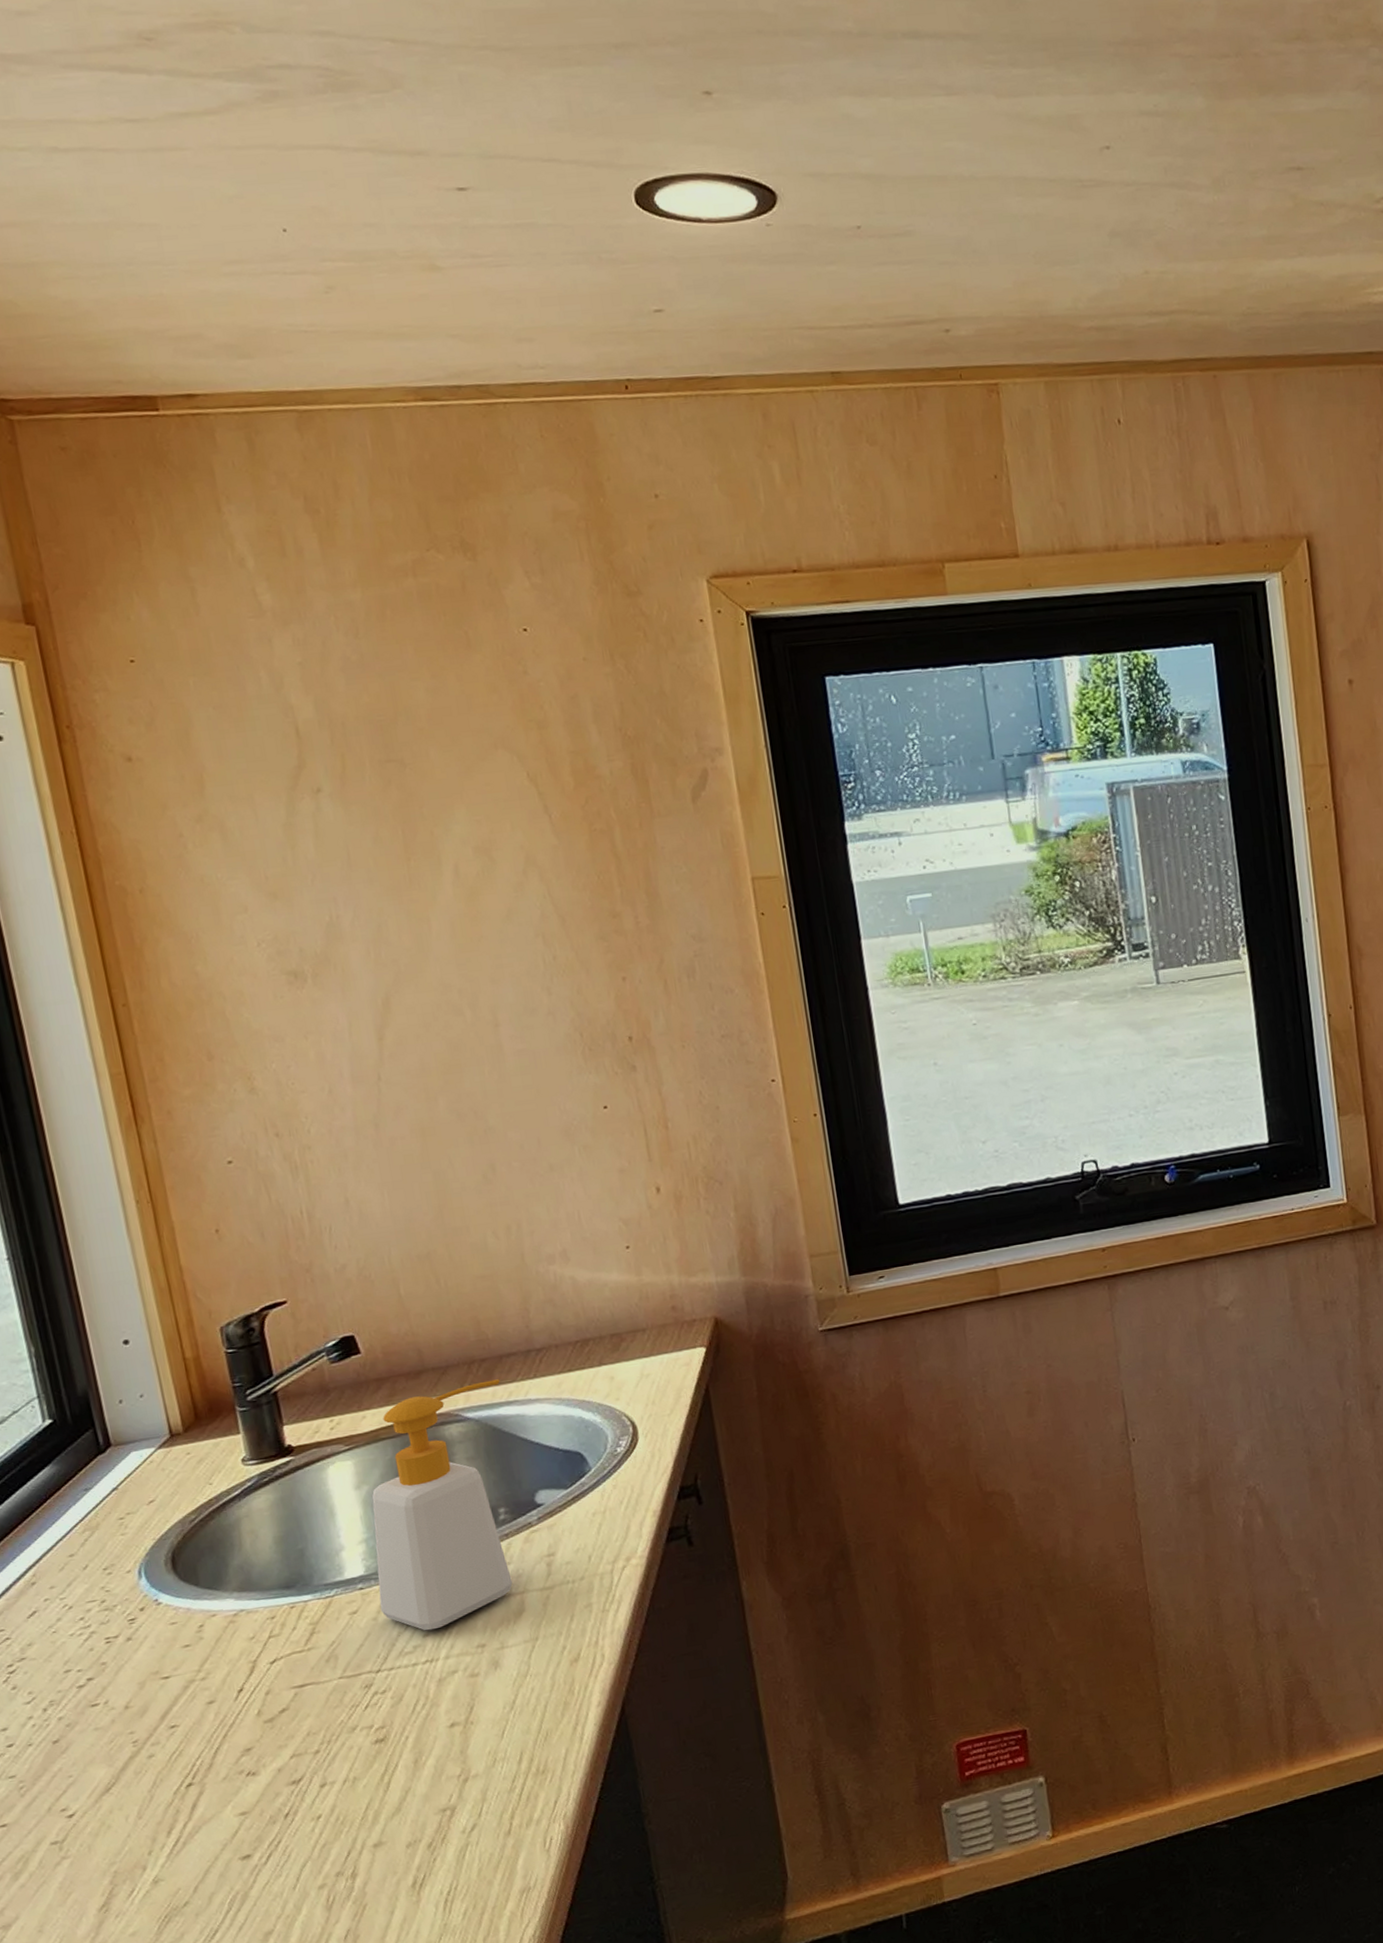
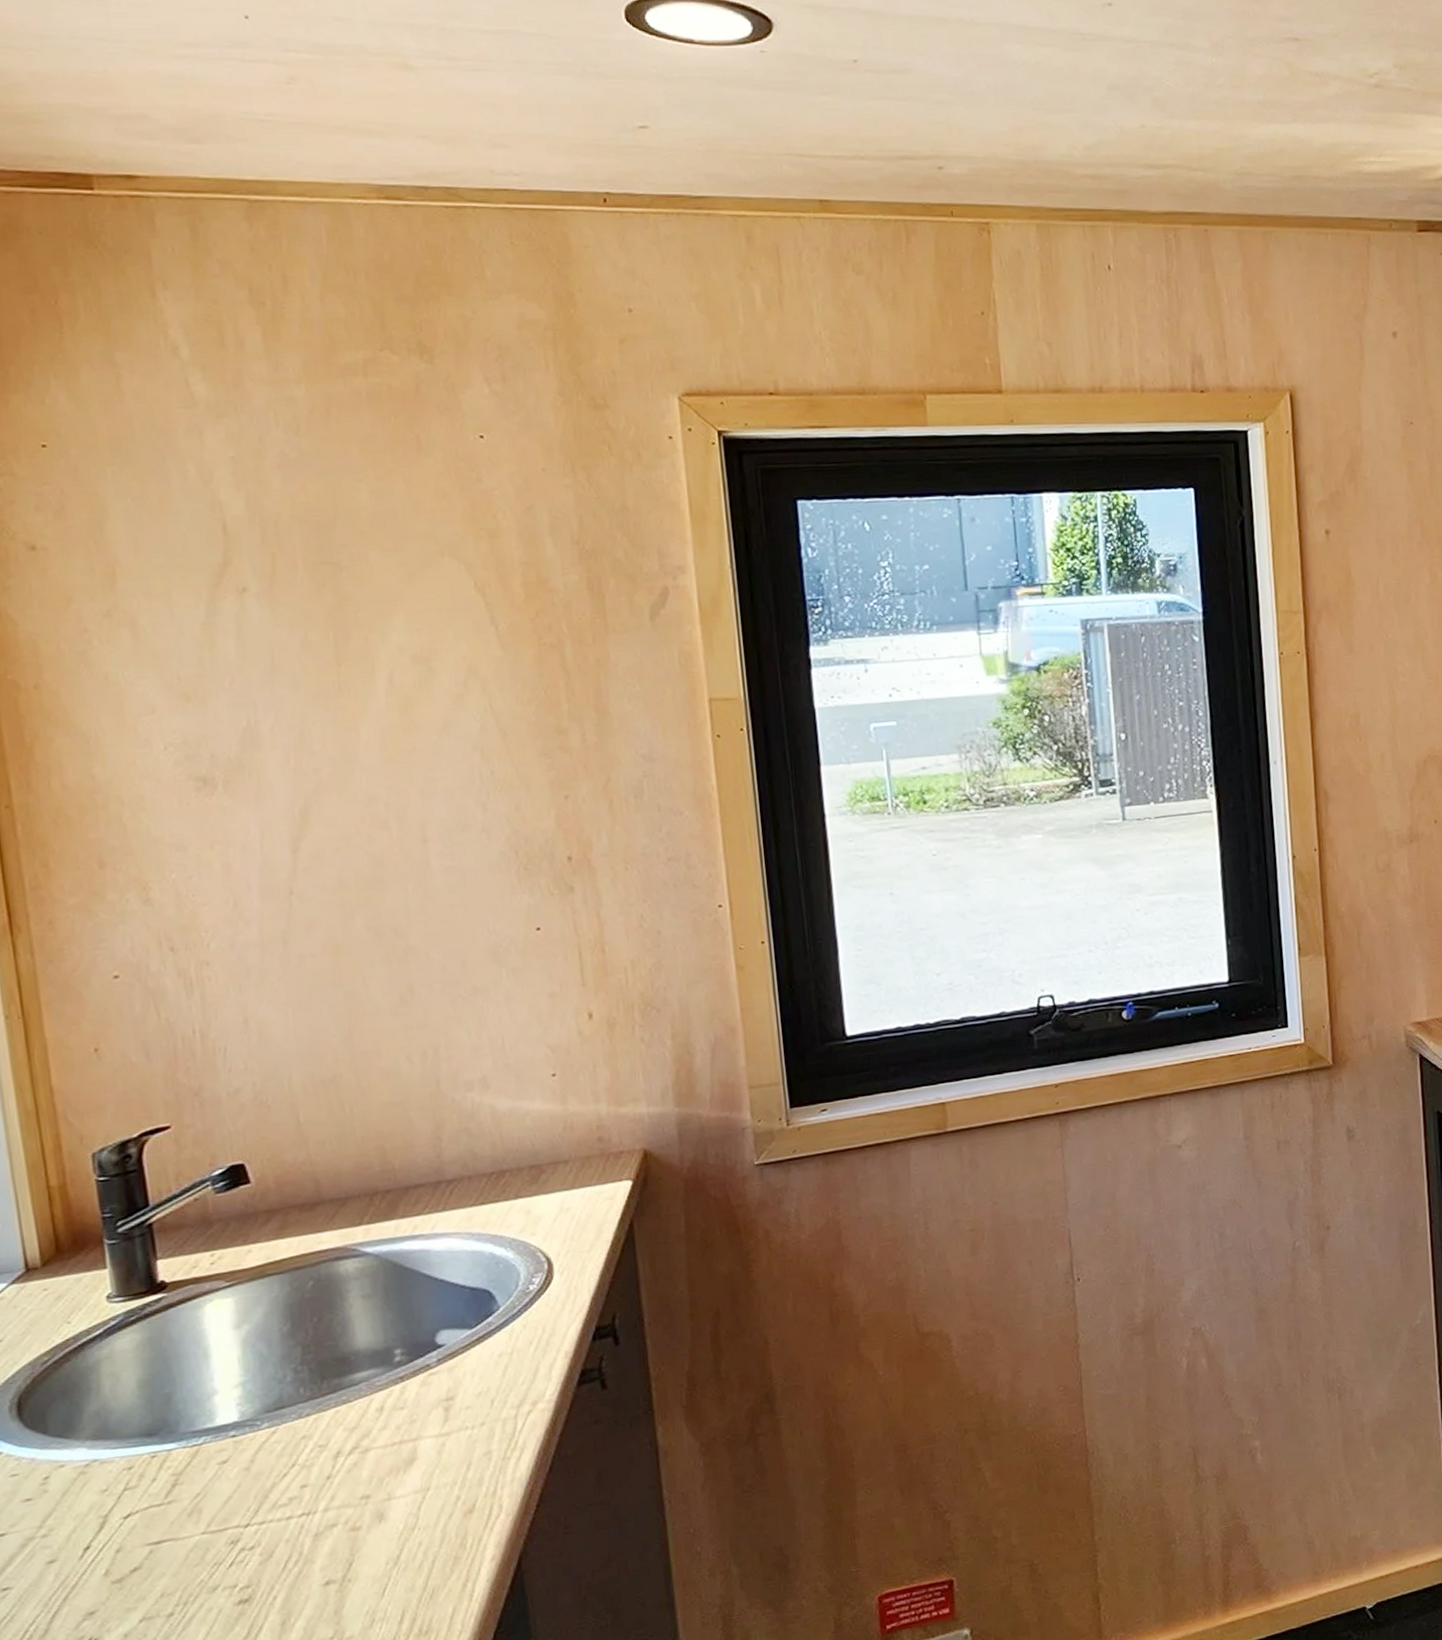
soap bottle: present [372,1379,513,1631] -> none [252,1212,405,1482]

